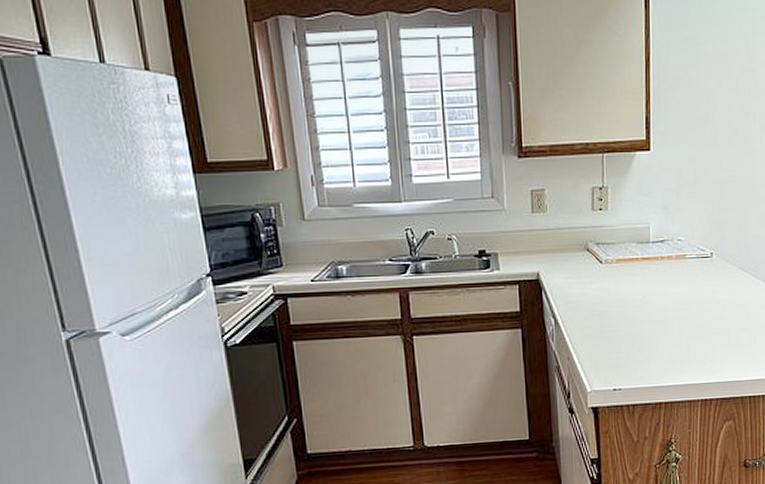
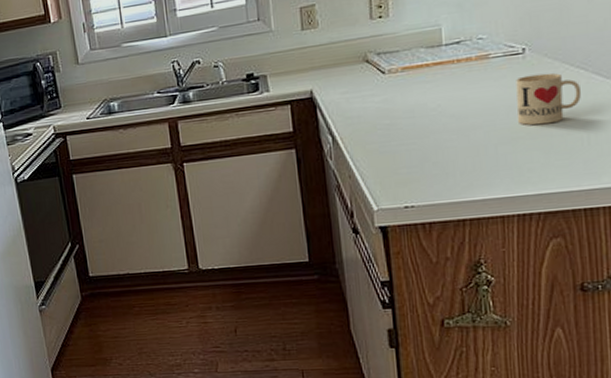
mug: none [704,276,751,322] -> present [516,73,581,126]

